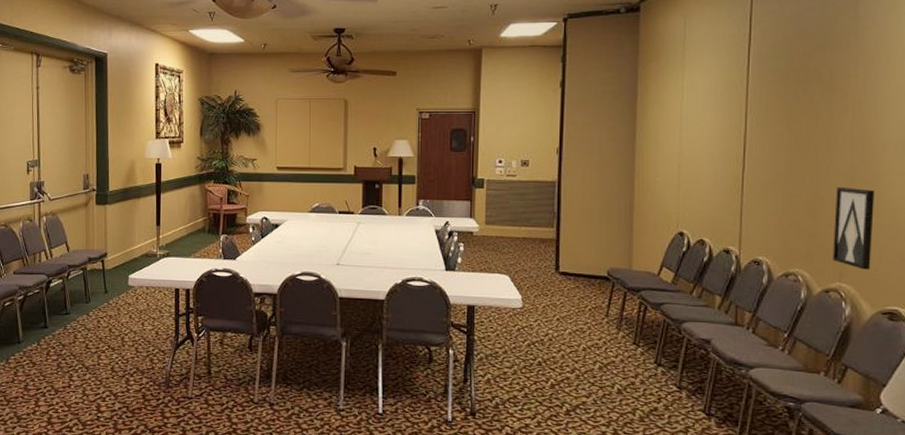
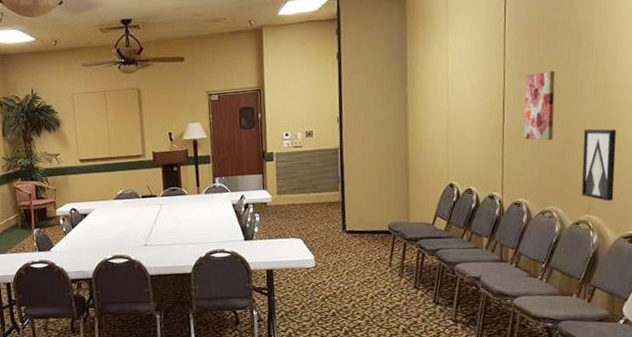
wall art: none [766,120,804,195] -> present [523,71,555,141]

